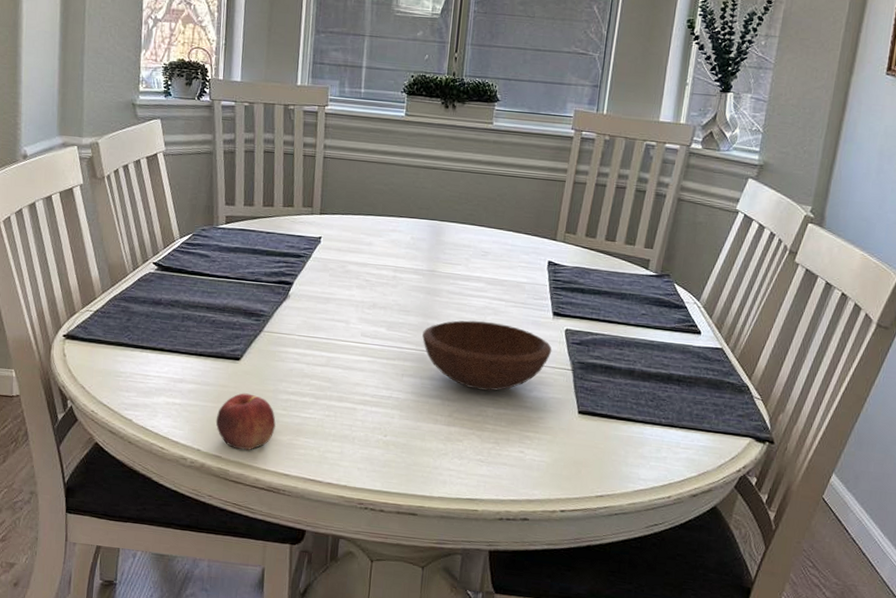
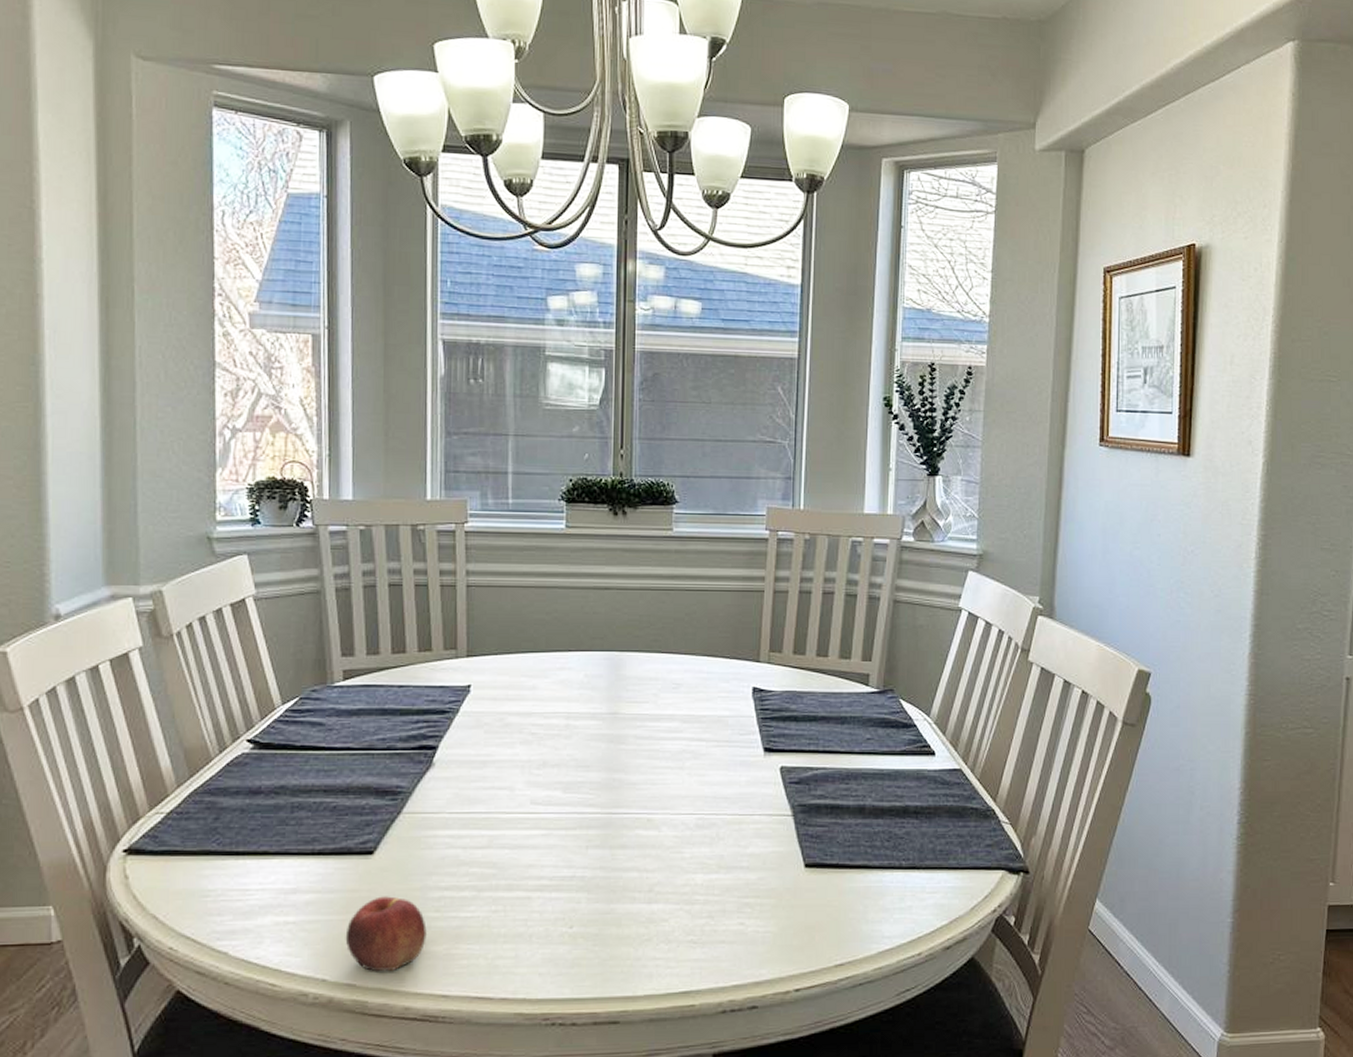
bowl: present [422,320,552,391] -> none [608,769,767,854]

